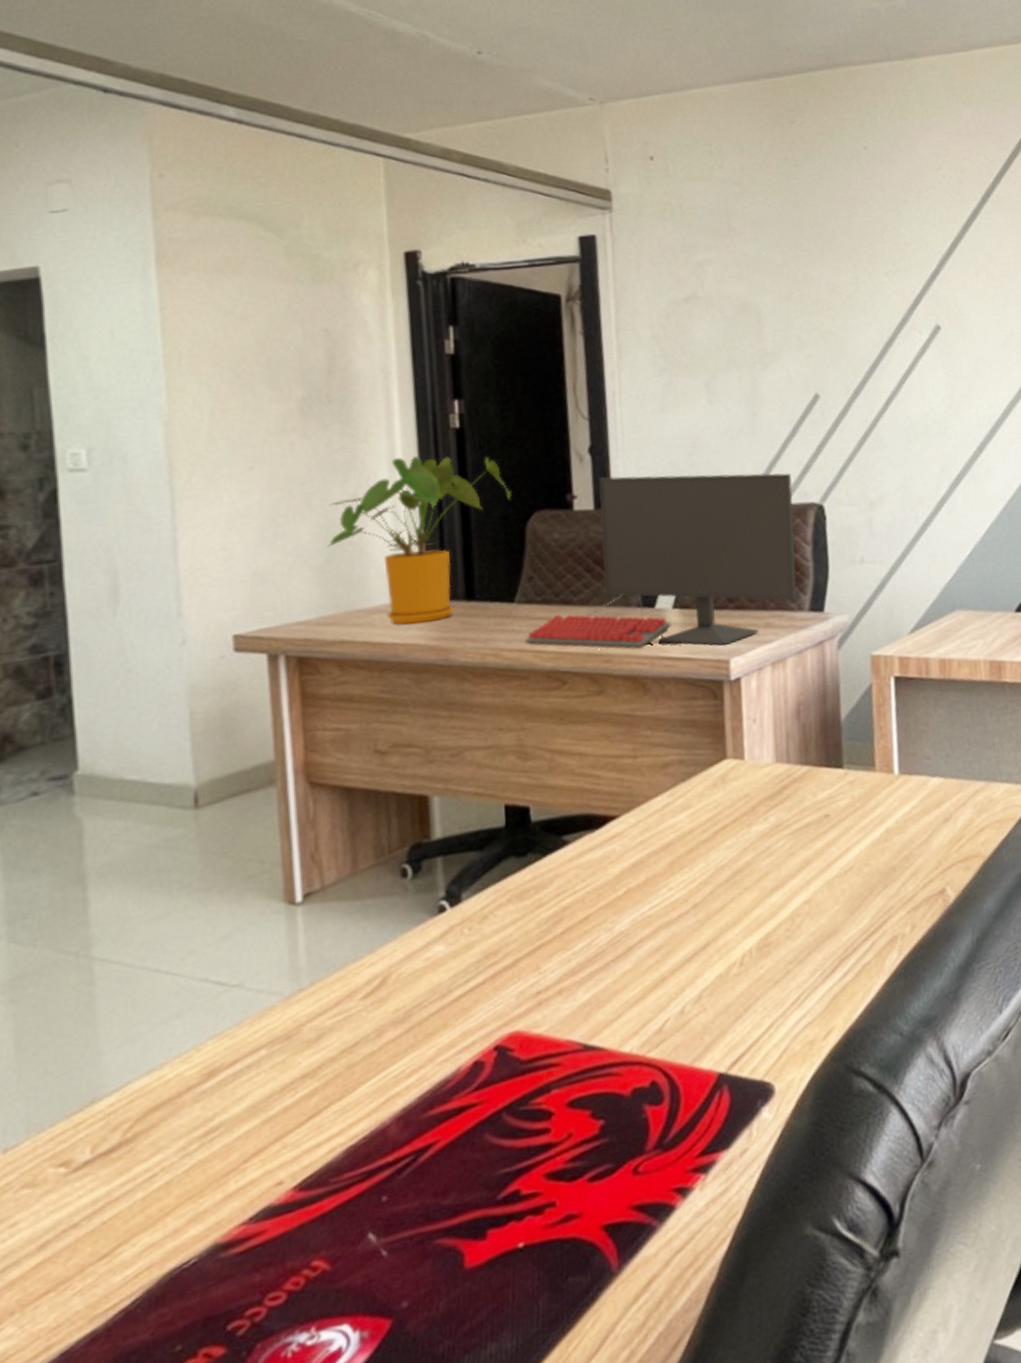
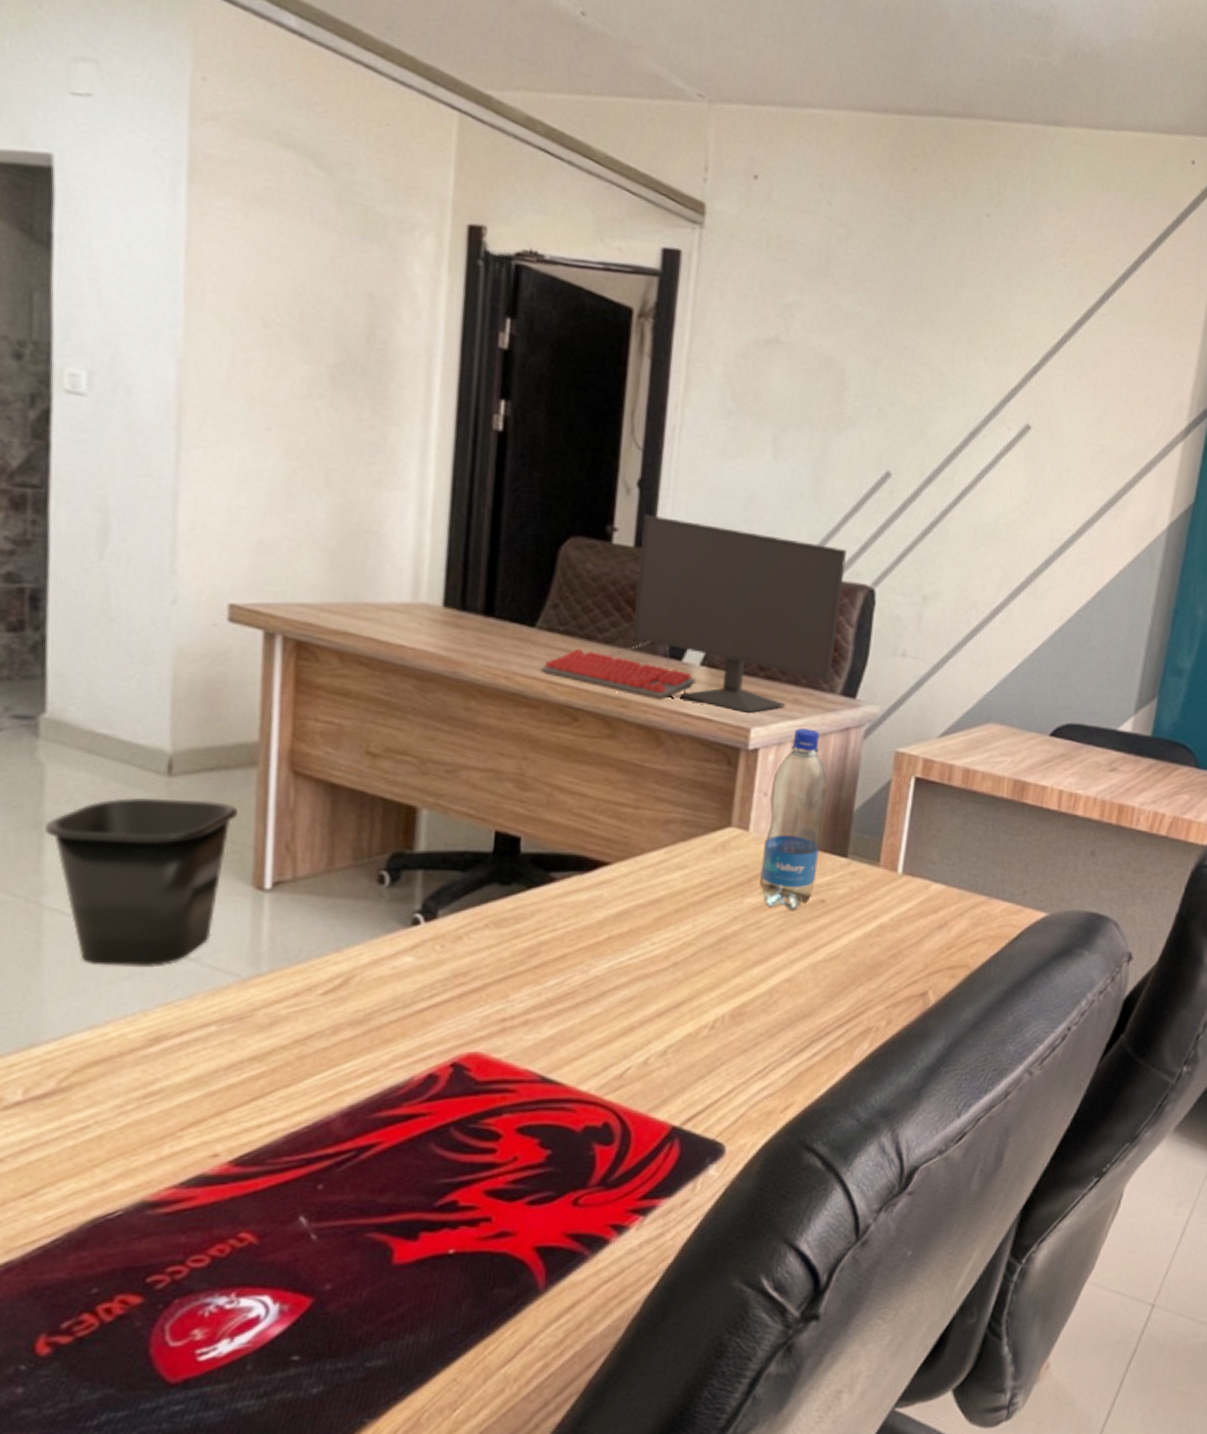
waste bin: none [88,825,263,1008] -> present [45,798,238,965]
house plant: present [326,456,513,625] -> none [341,449,550,632]
bottle: none [759,649,817,833] -> present [760,728,828,911]

